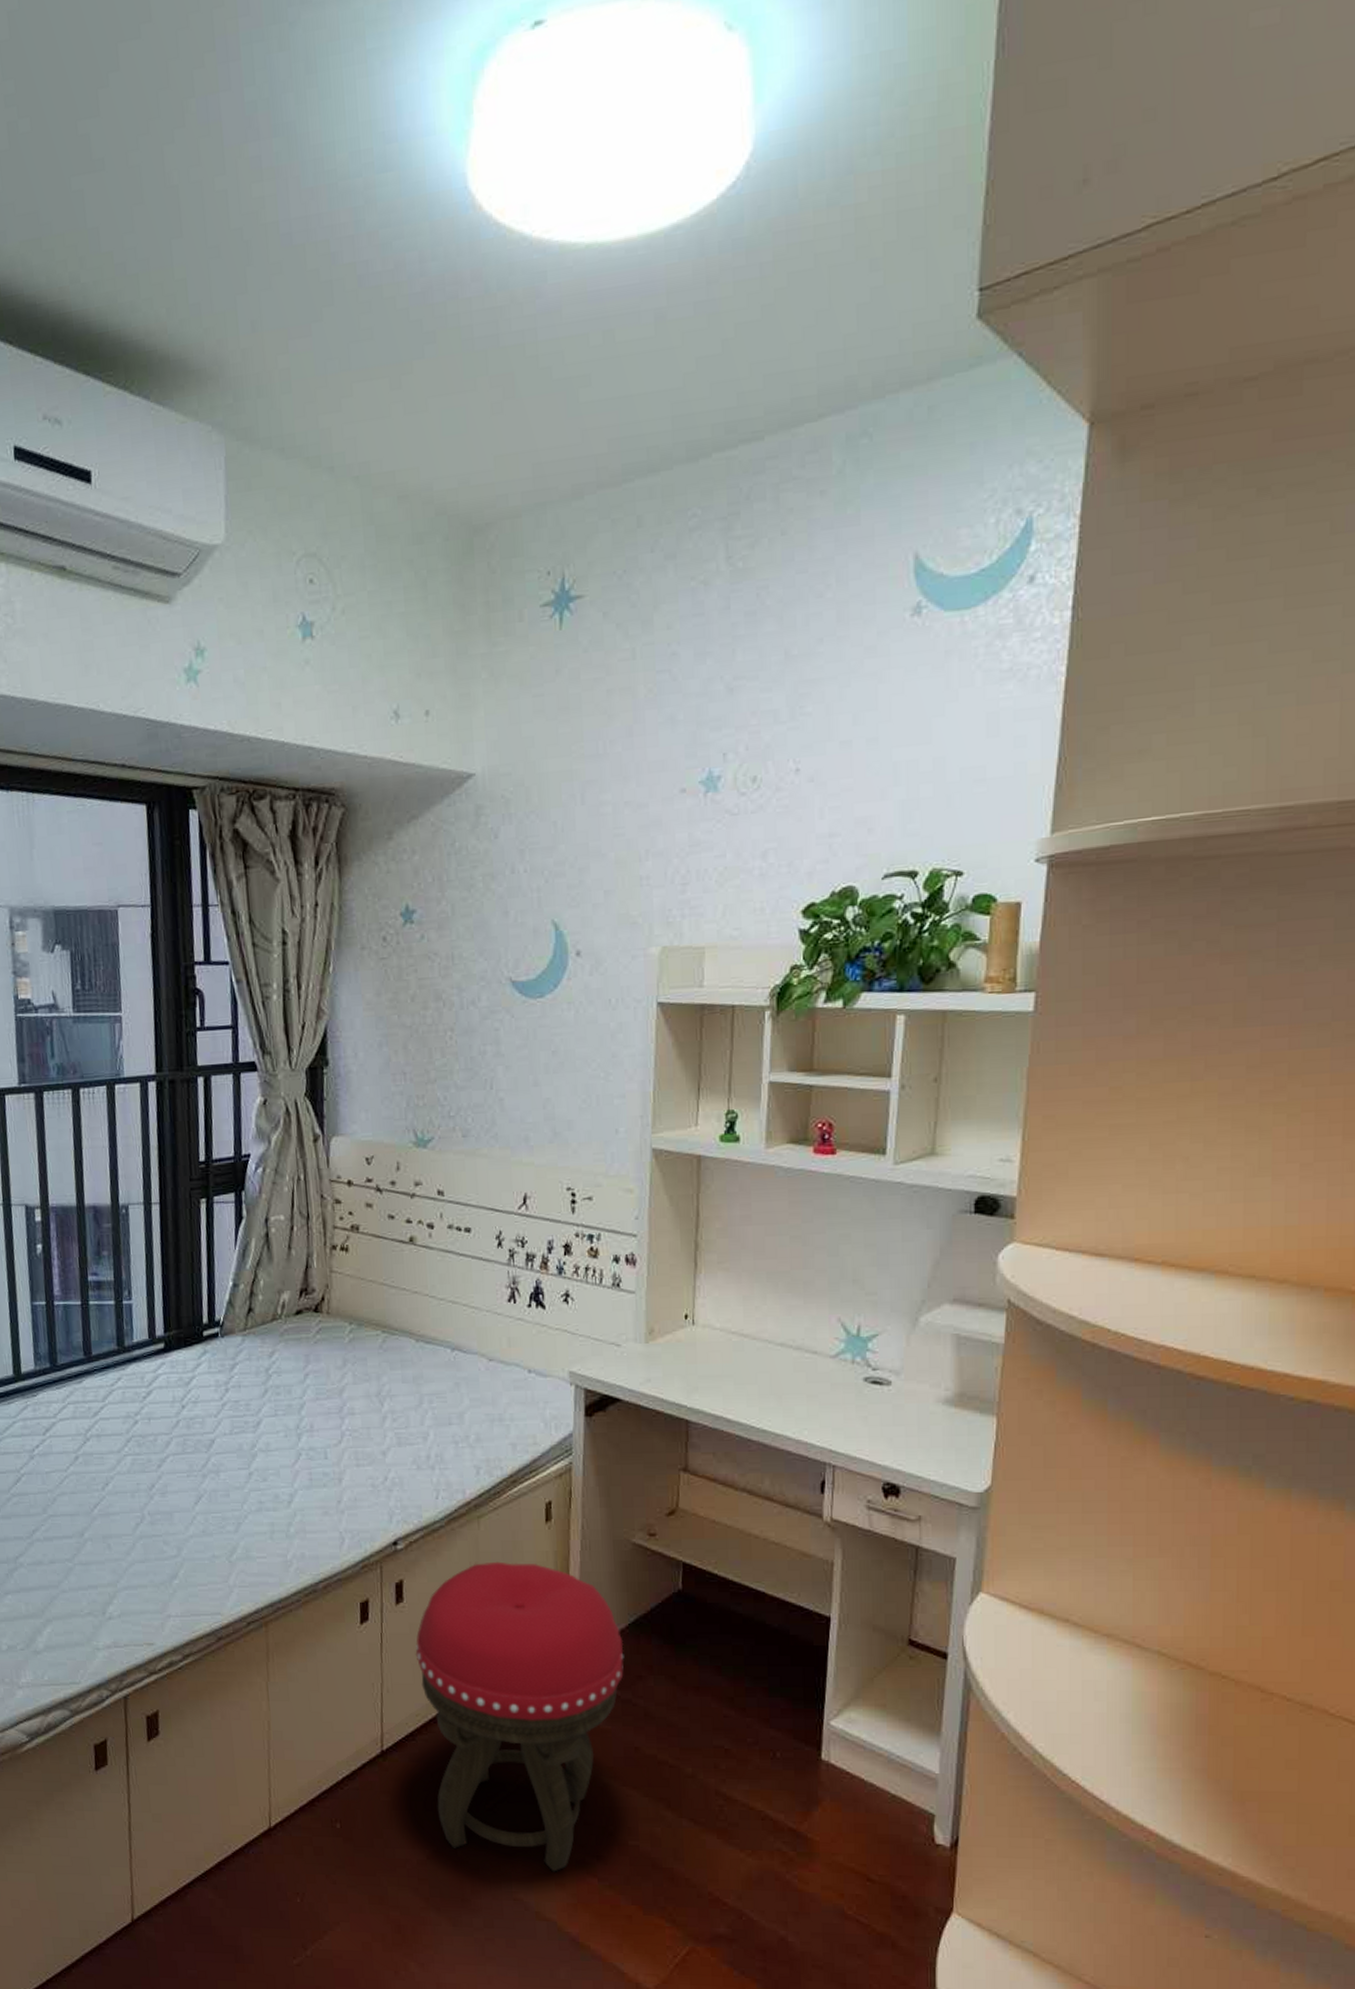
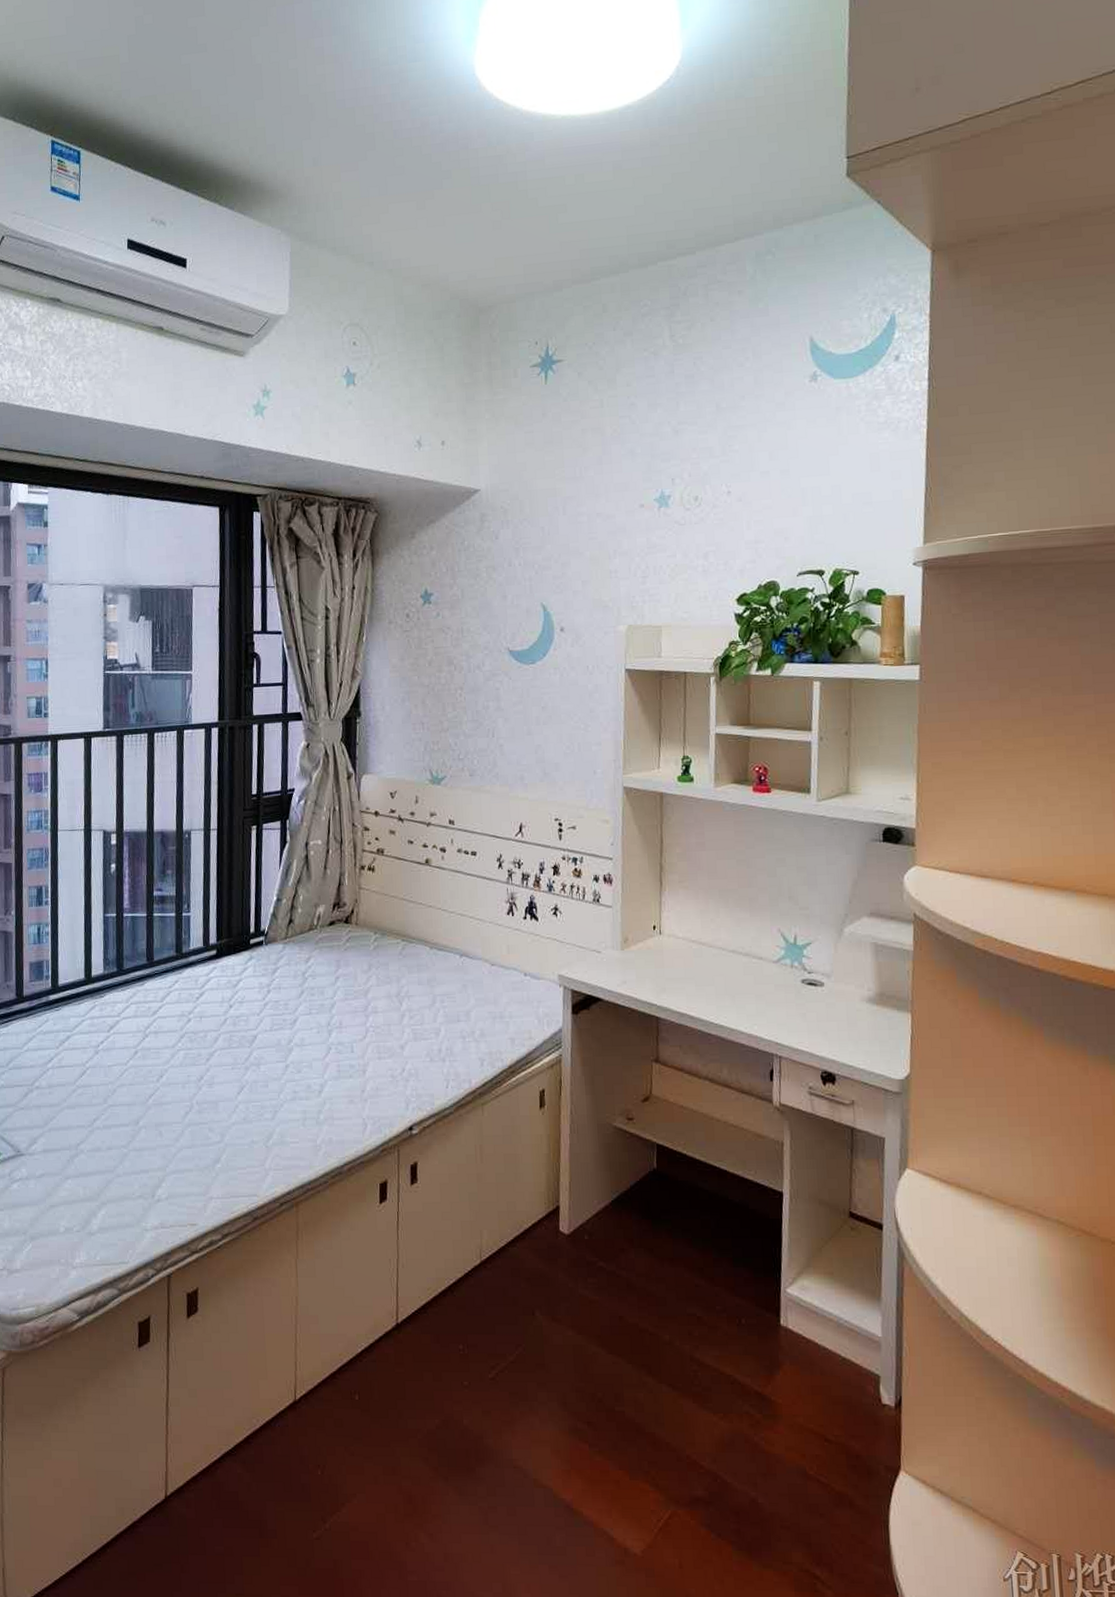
stool: present [415,1561,624,1872] -> none [427,1144,609,1439]

